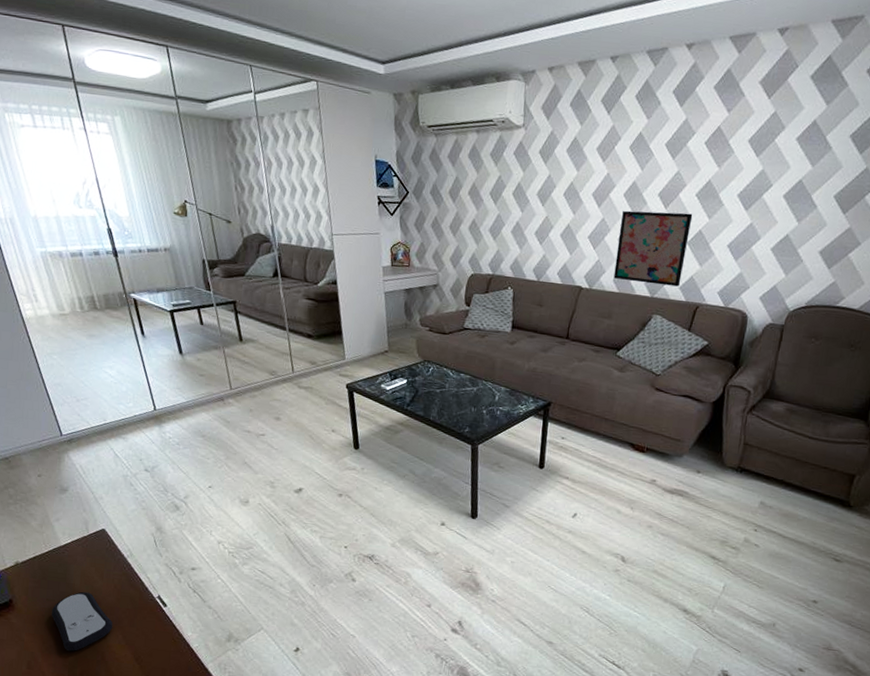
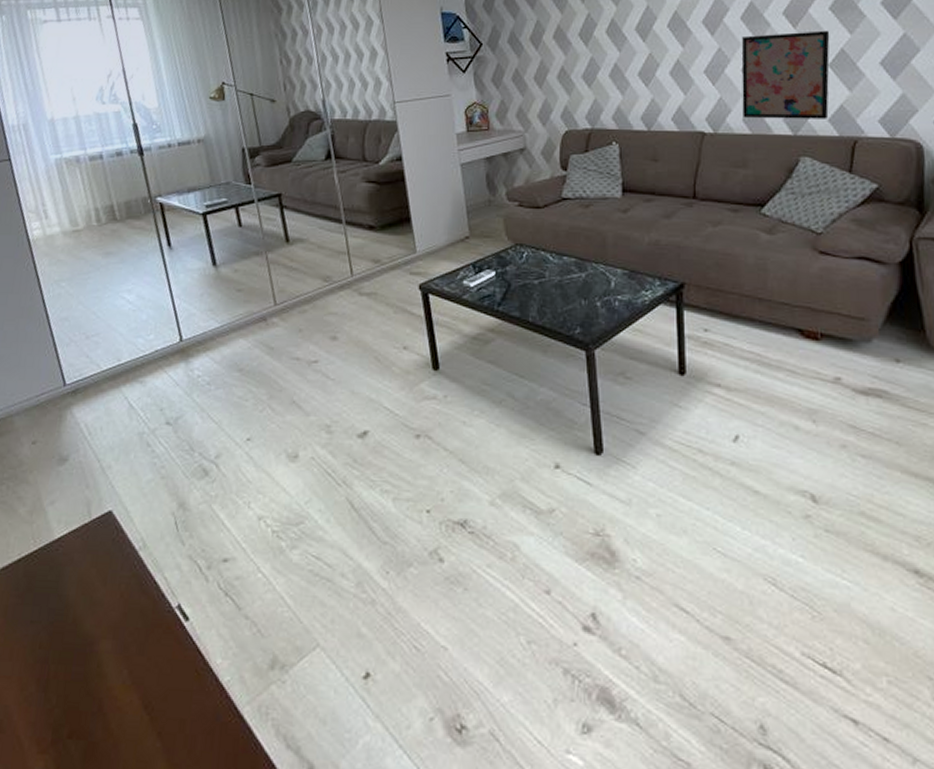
remote control: present [51,591,113,652] -> none [35,606,117,701]

